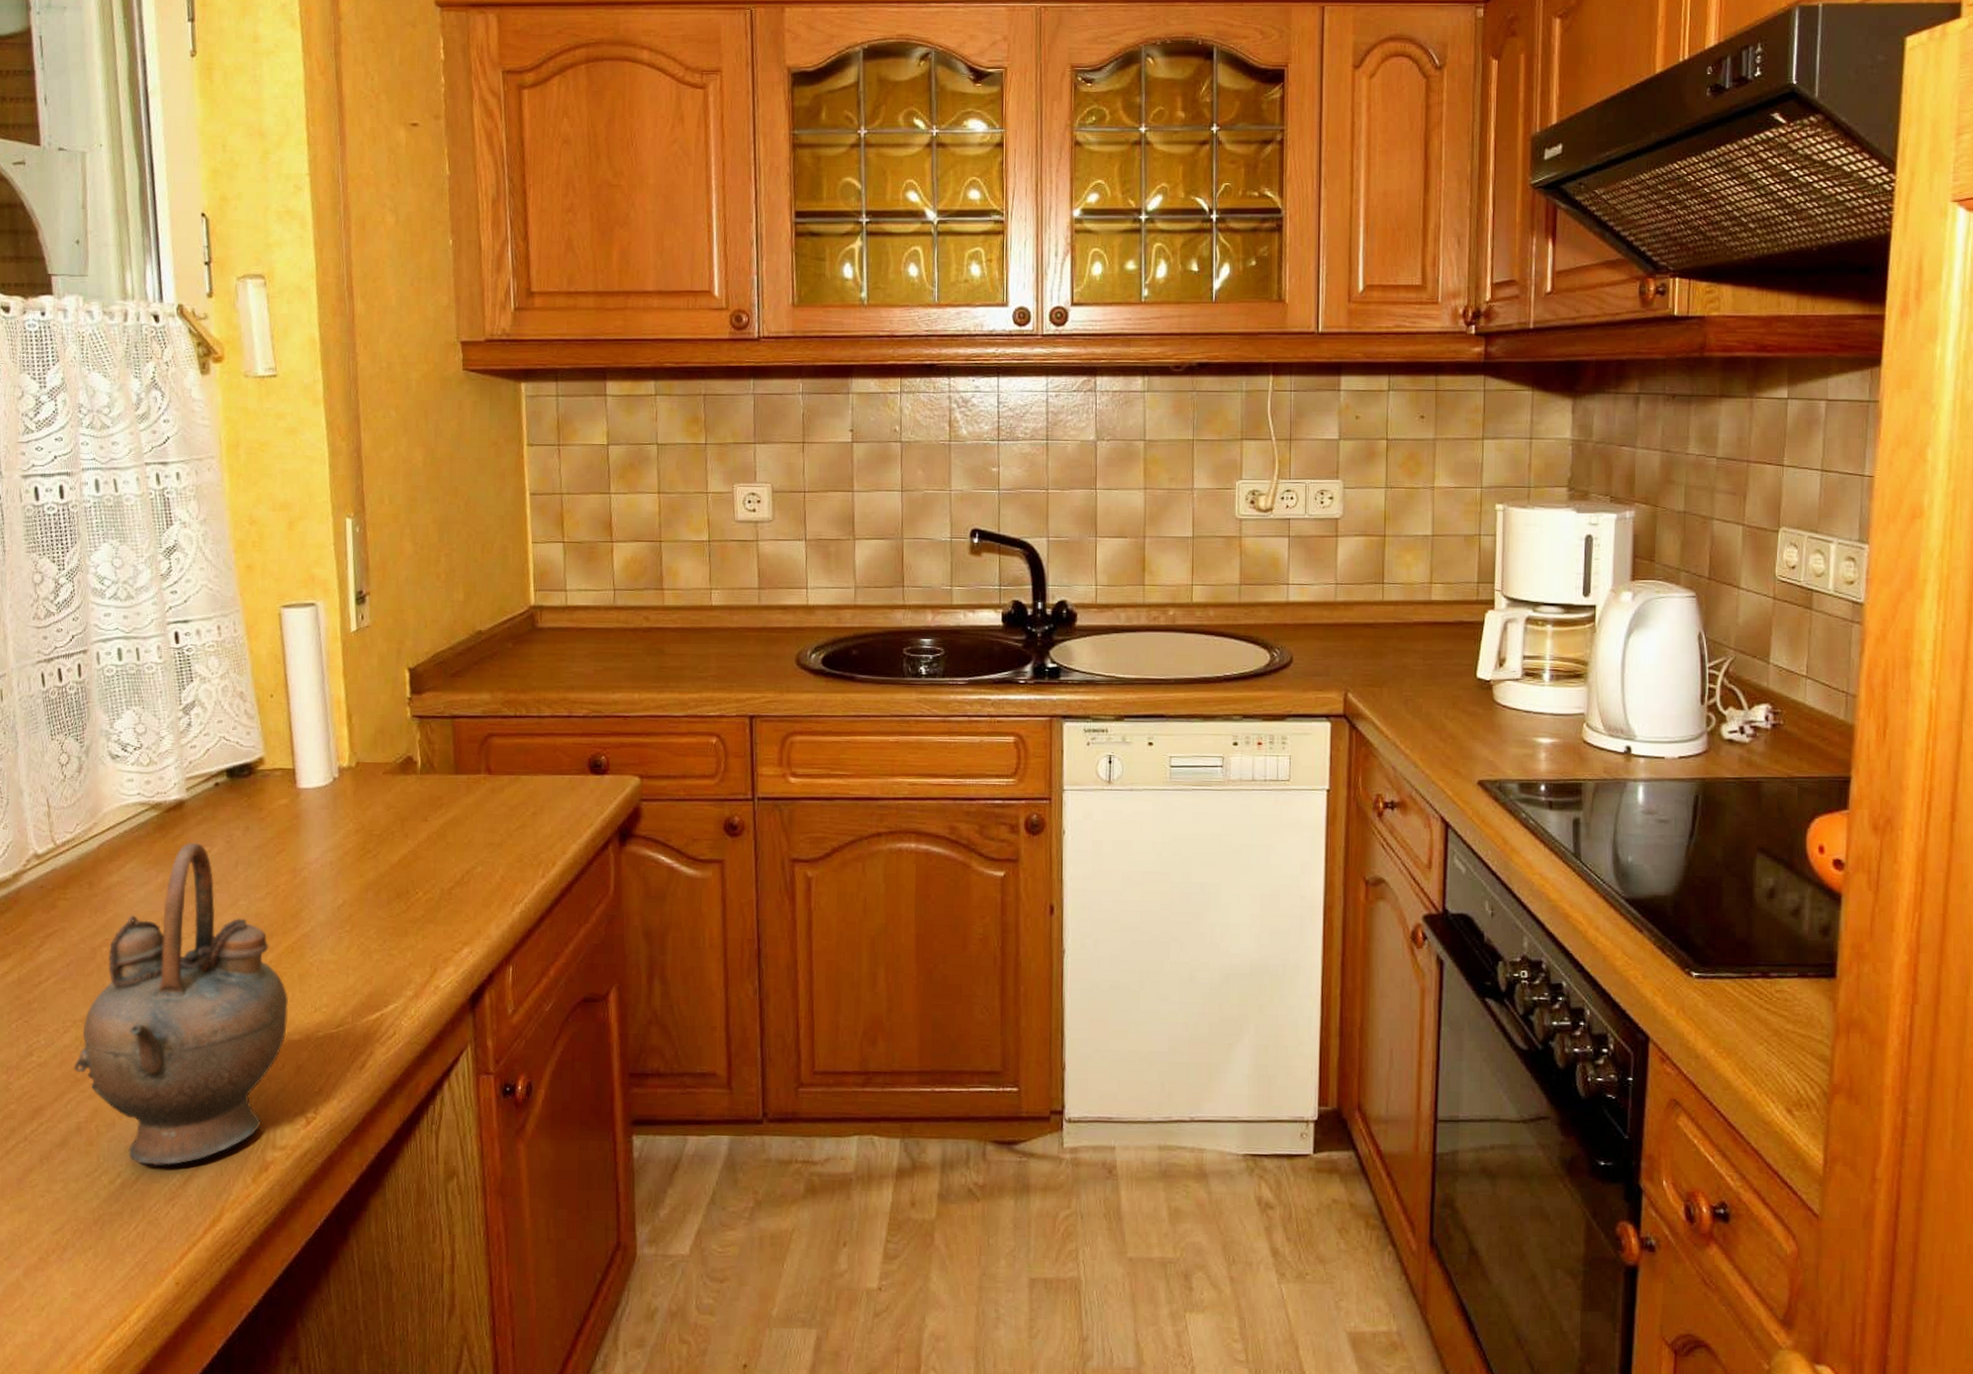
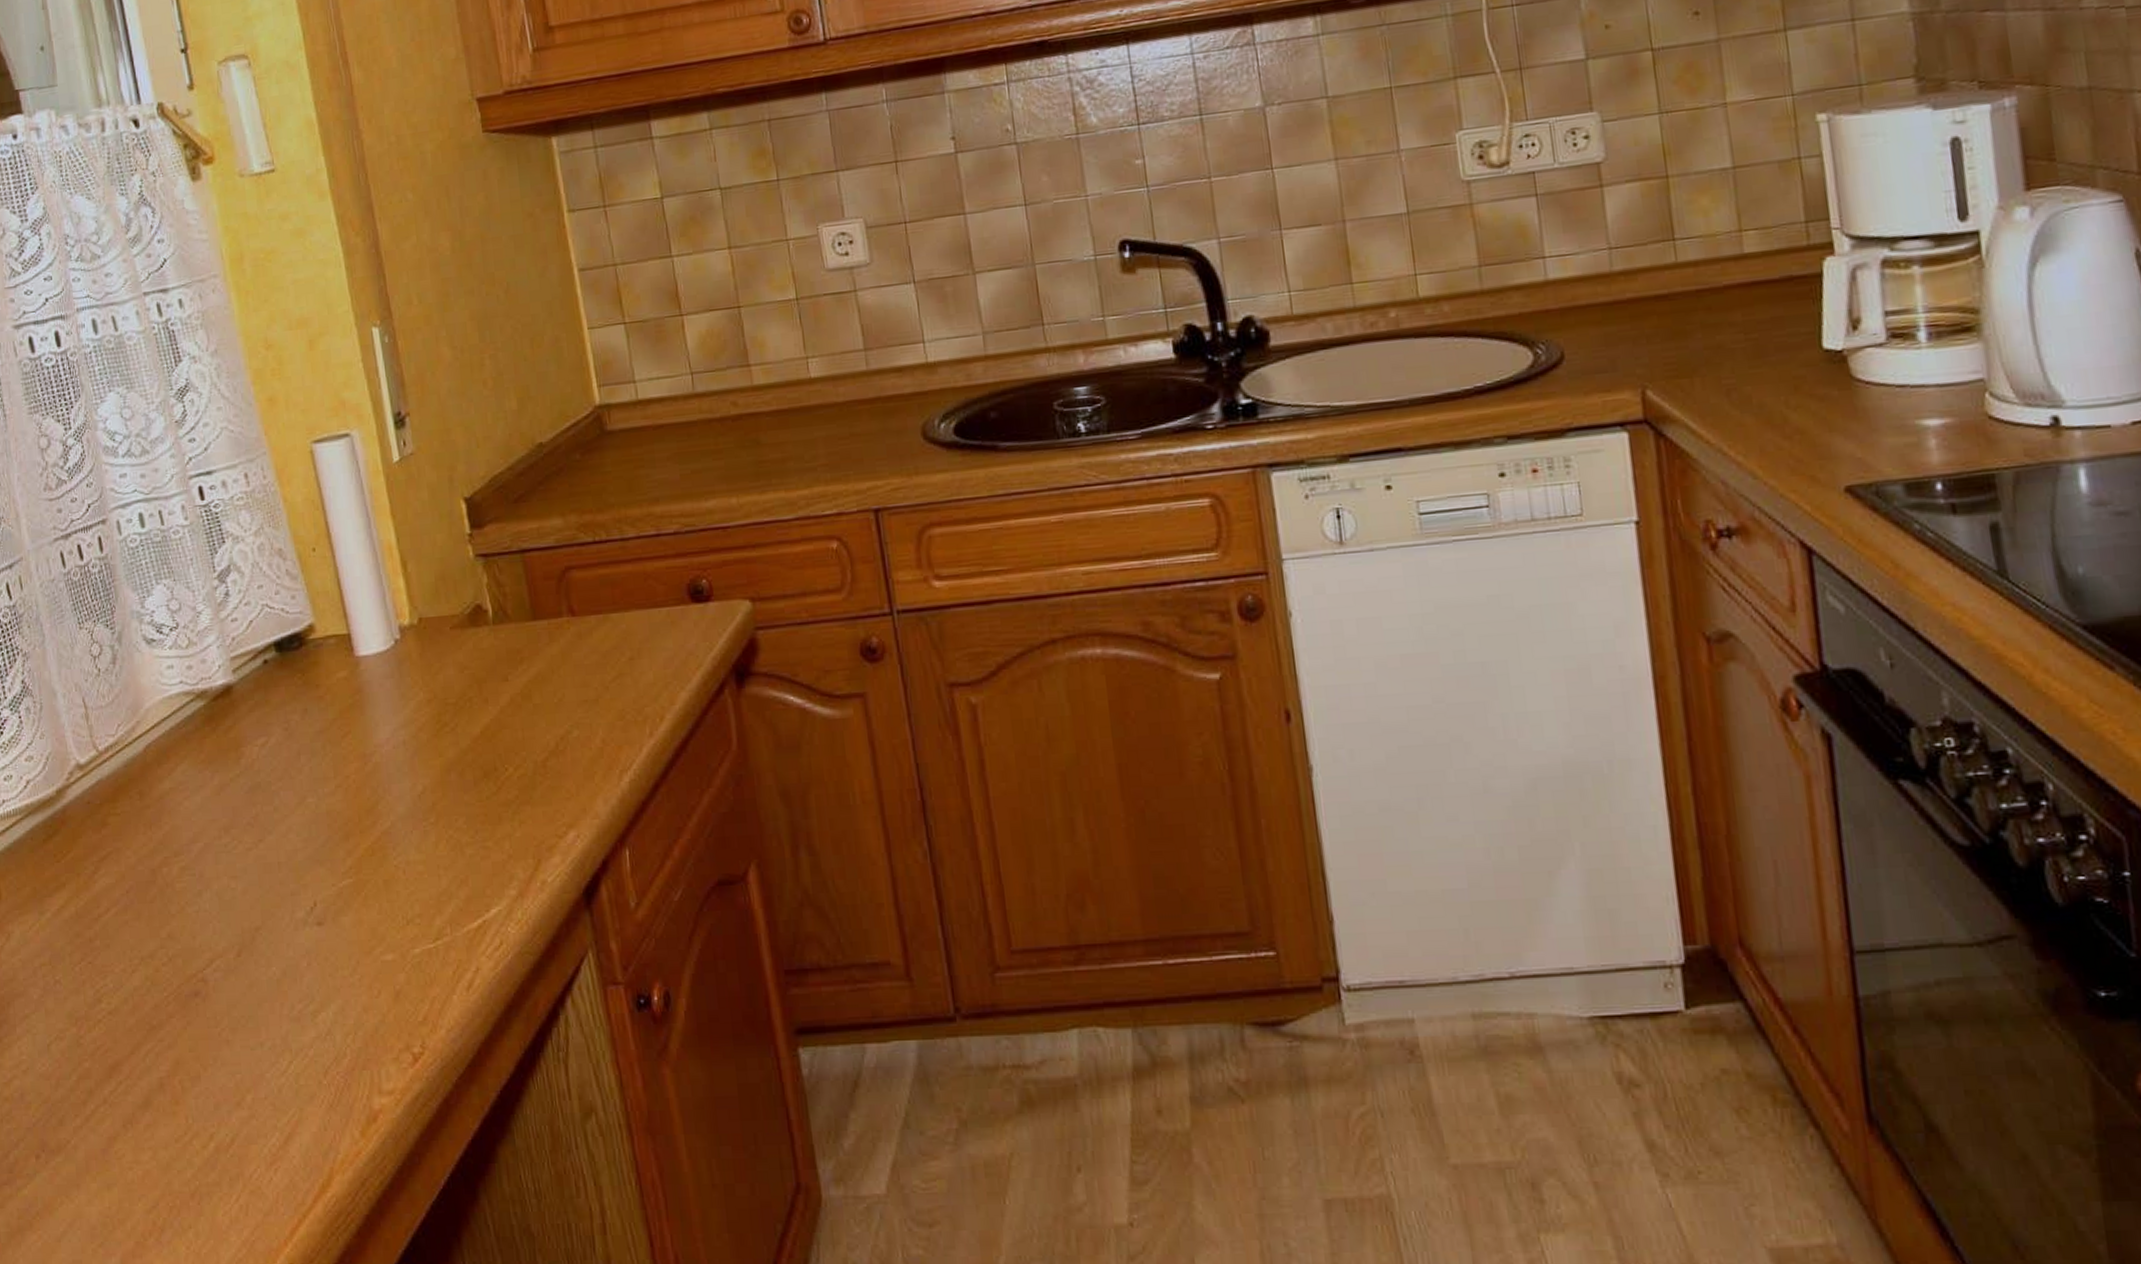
teapot: present [74,842,289,1166] -> none [147,733,378,1124]

